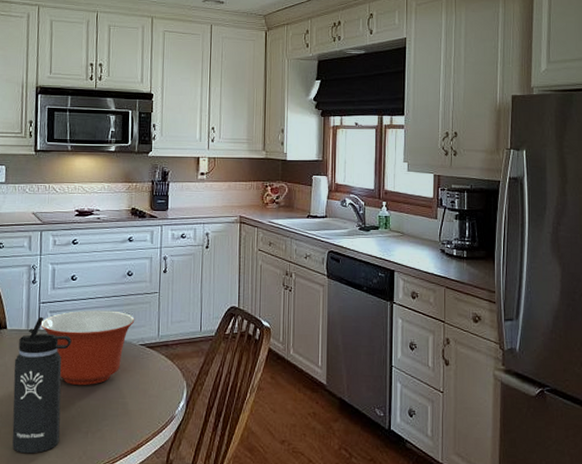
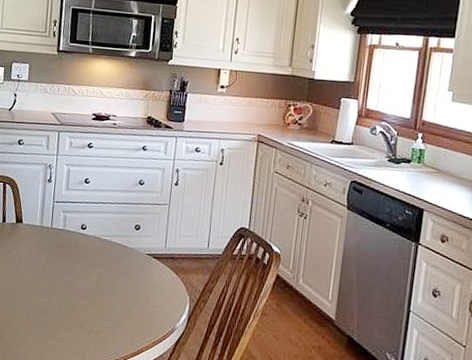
thermos bottle: present [12,316,72,454] -> none [22,214,82,344]
mixing bowl: present [40,310,135,386] -> none [53,213,144,287]

